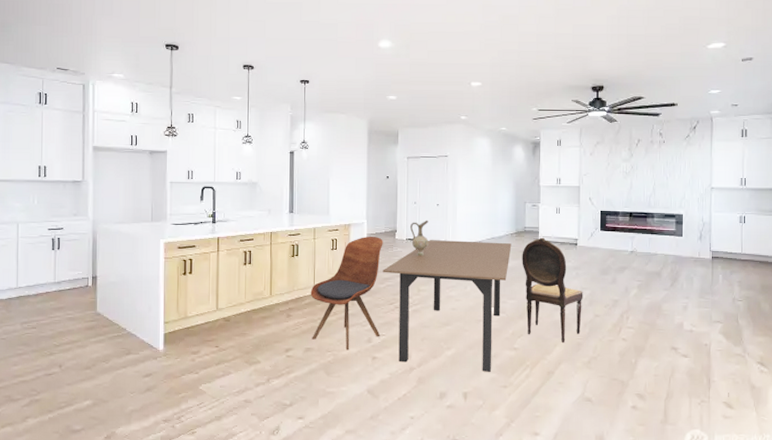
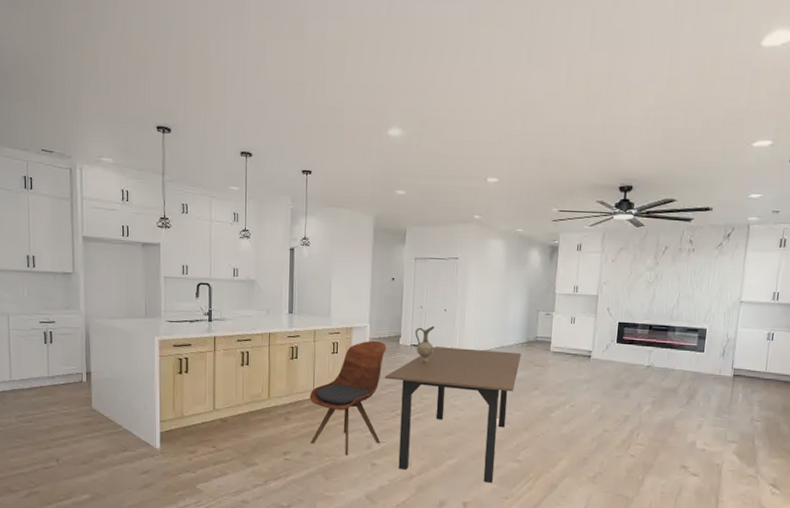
dining chair: present [522,237,583,343] -> none [531,348,594,457]

